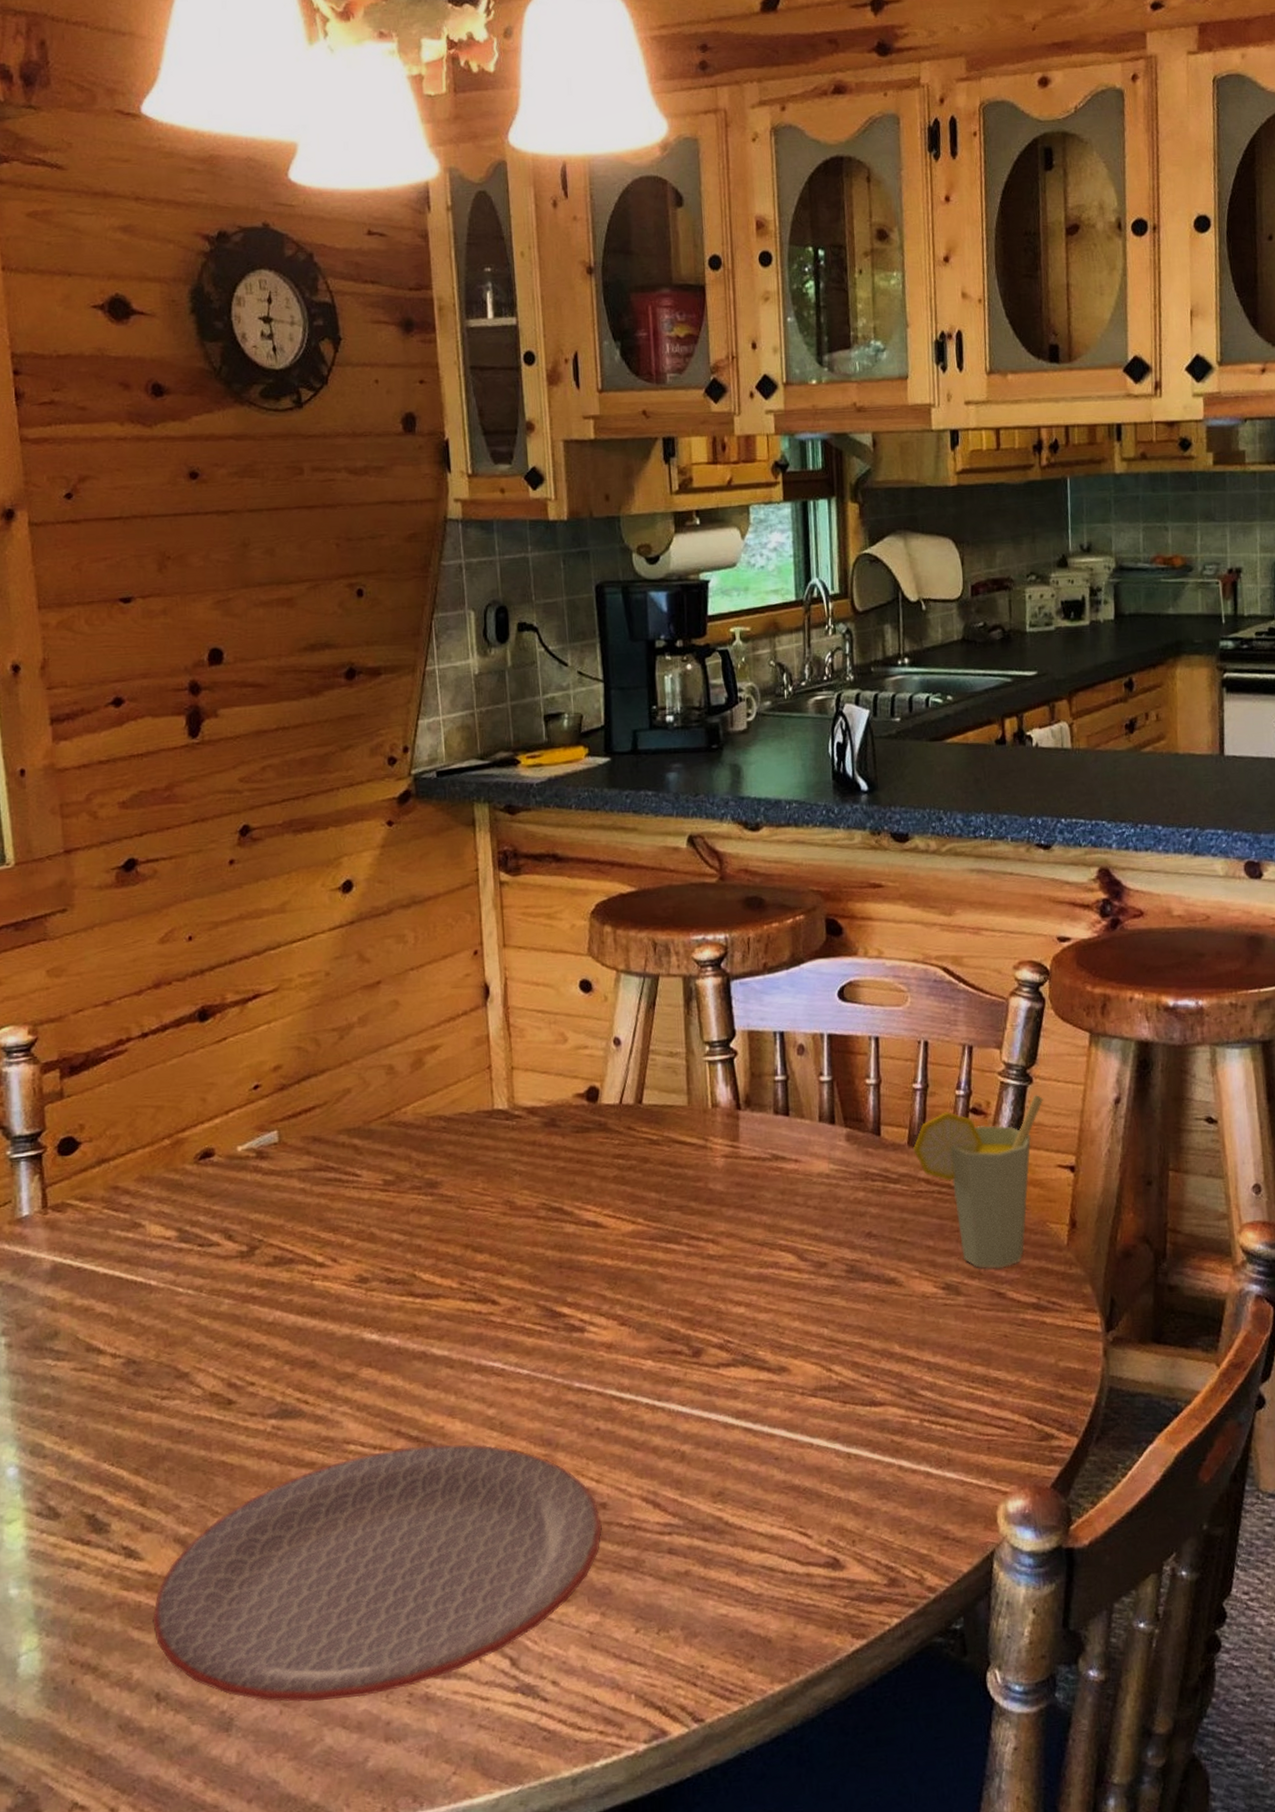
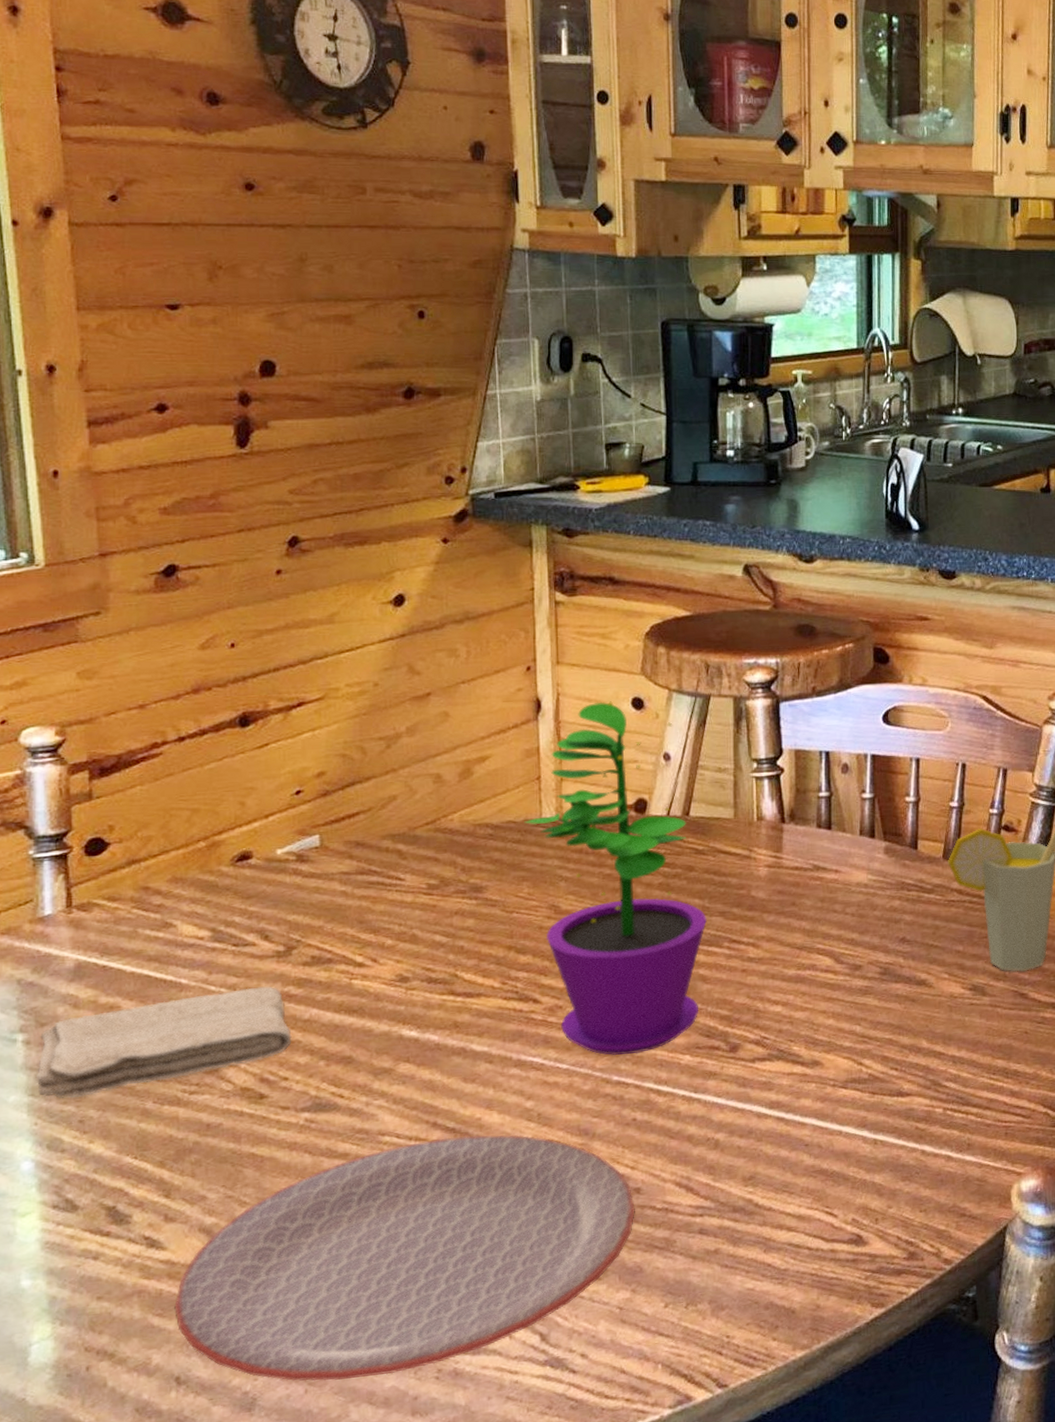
washcloth: none [18,1287,257,1403] -> present [35,986,292,1098]
flower pot: none [477,984,664,1361] -> present [524,701,707,1056]

